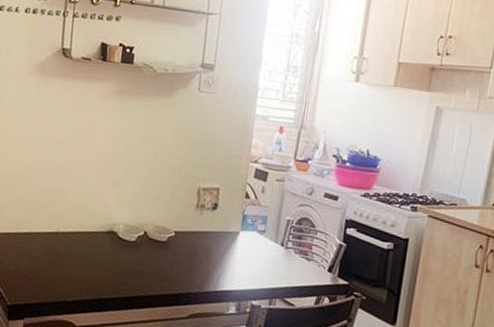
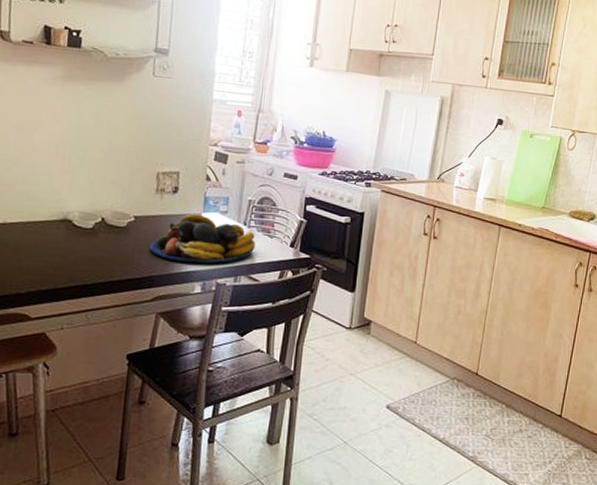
fruit bowl: none [188,231,292,284] -> present [149,214,256,264]

